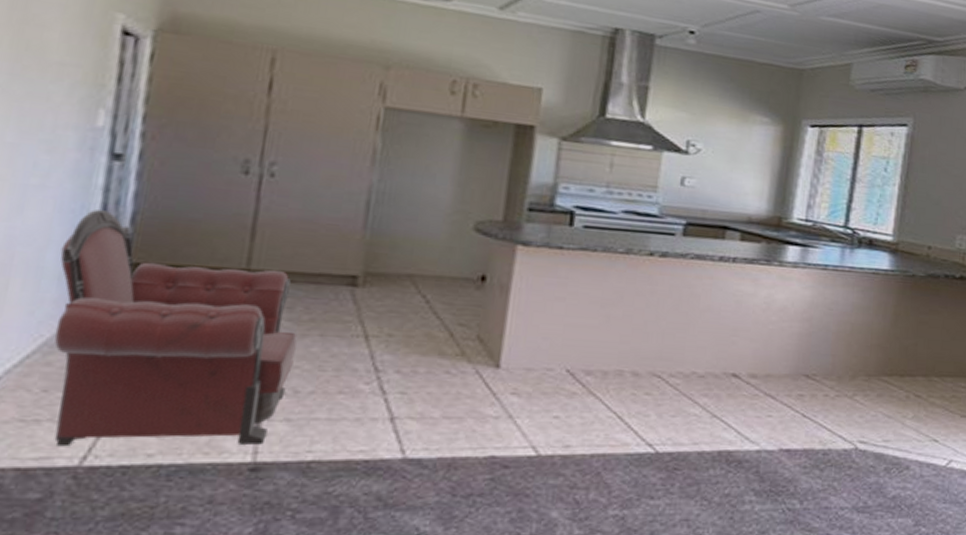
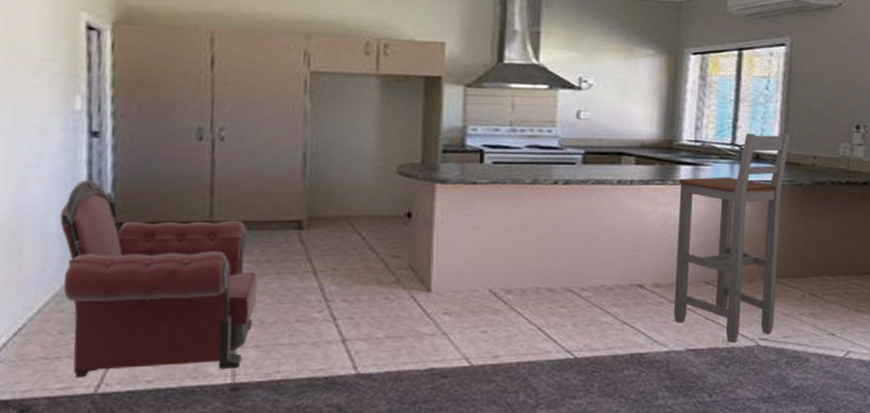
bar stool: none [768,216,906,444] -> present [673,133,790,343]

